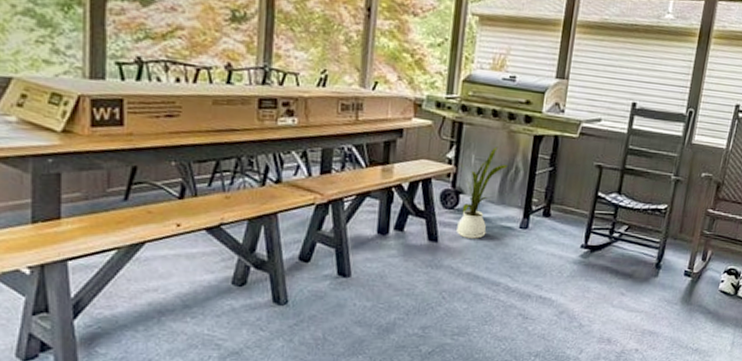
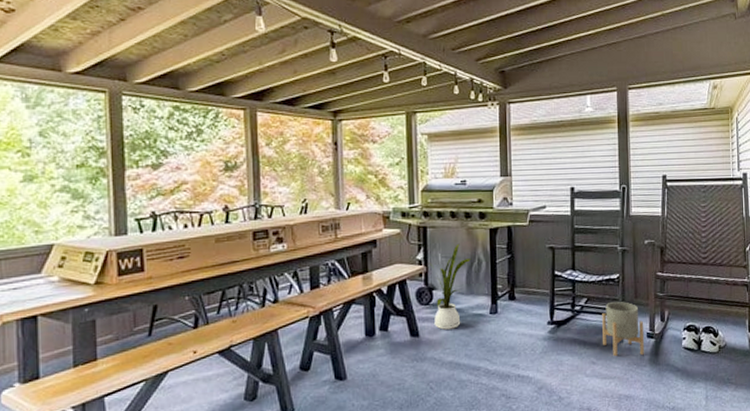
planter: none [636,234,684,293] -> present [602,302,645,357]

